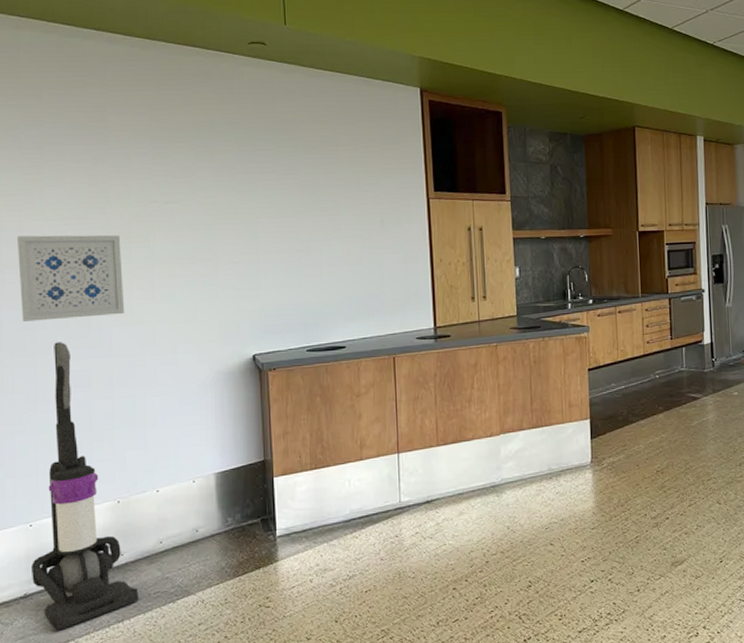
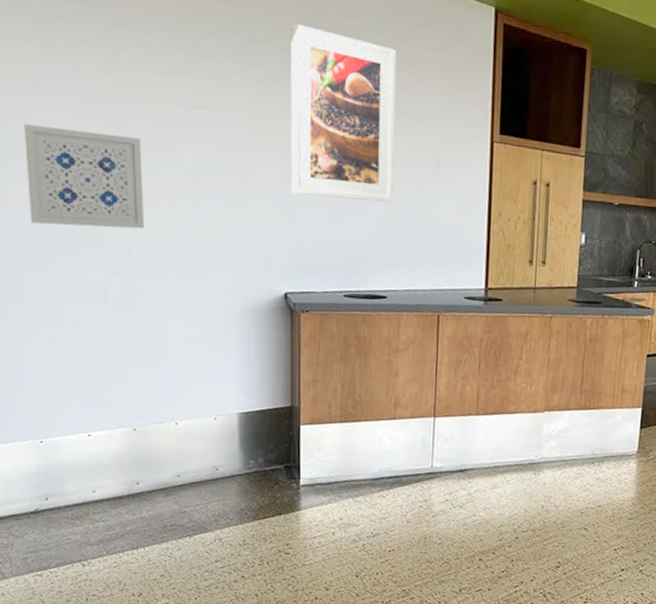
vacuum cleaner: present [32,342,139,631] -> none [43,251,154,550]
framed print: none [246,122,346,266] -> present [290,23,397,202]

